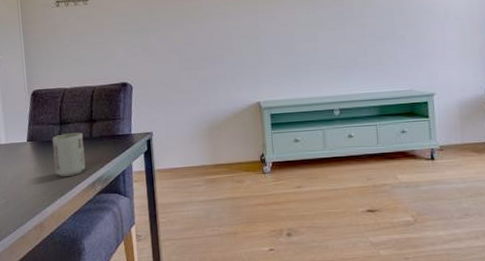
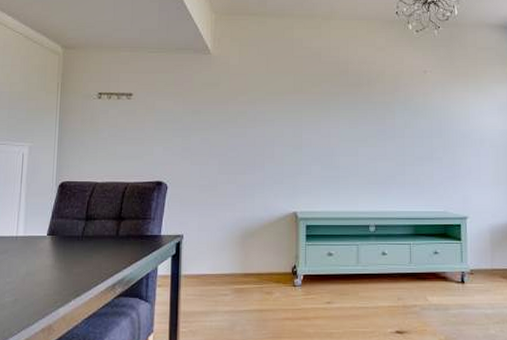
cup: present [52,132,86,177] -> none [73,230,109,276]

